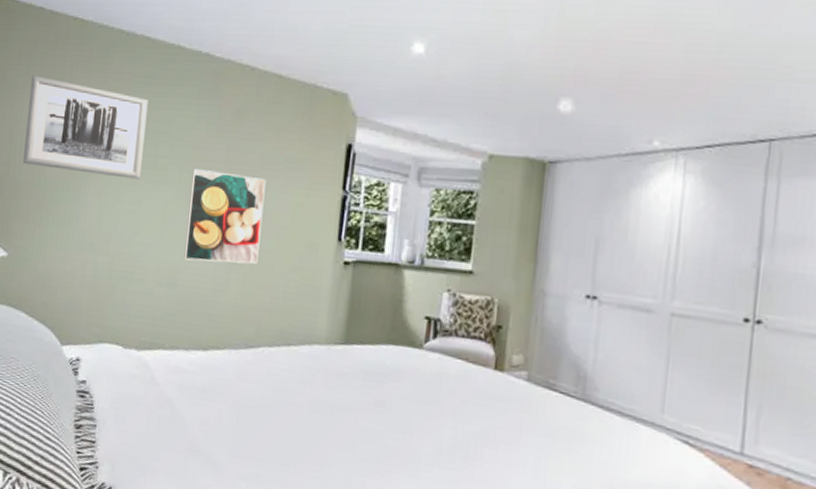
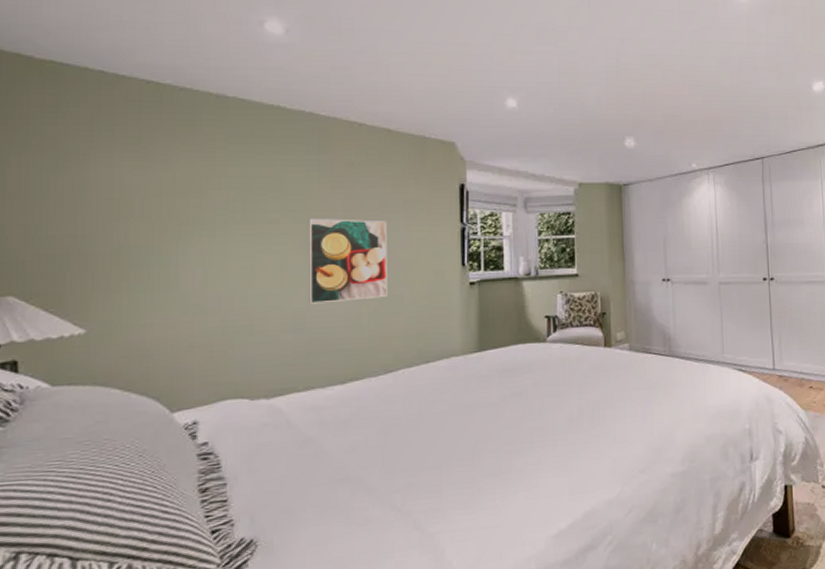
wall art: present [23,75,148,180] -> none [95,141,250,235]

